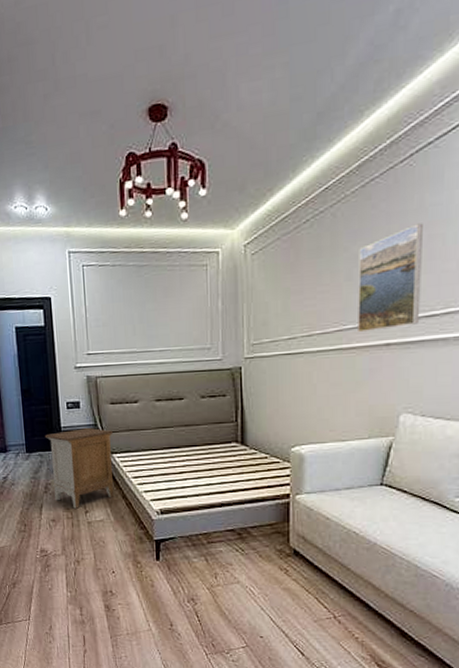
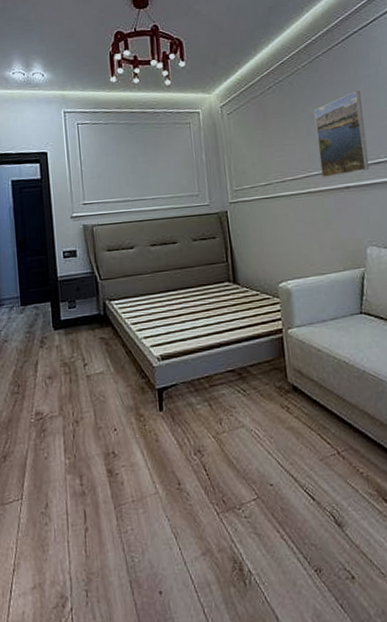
nightstand: present [44,428,114,509] -> none [40,276,113,362]

